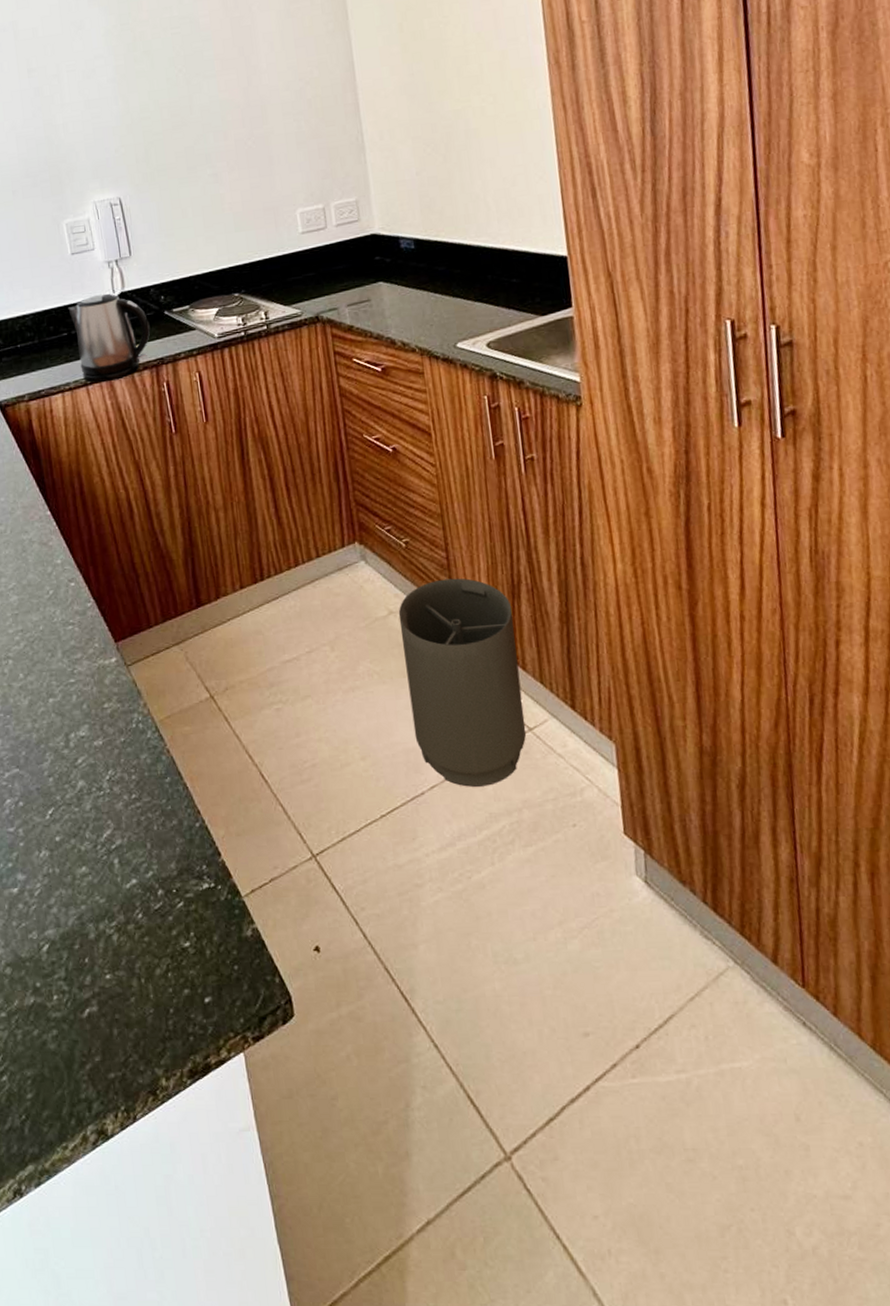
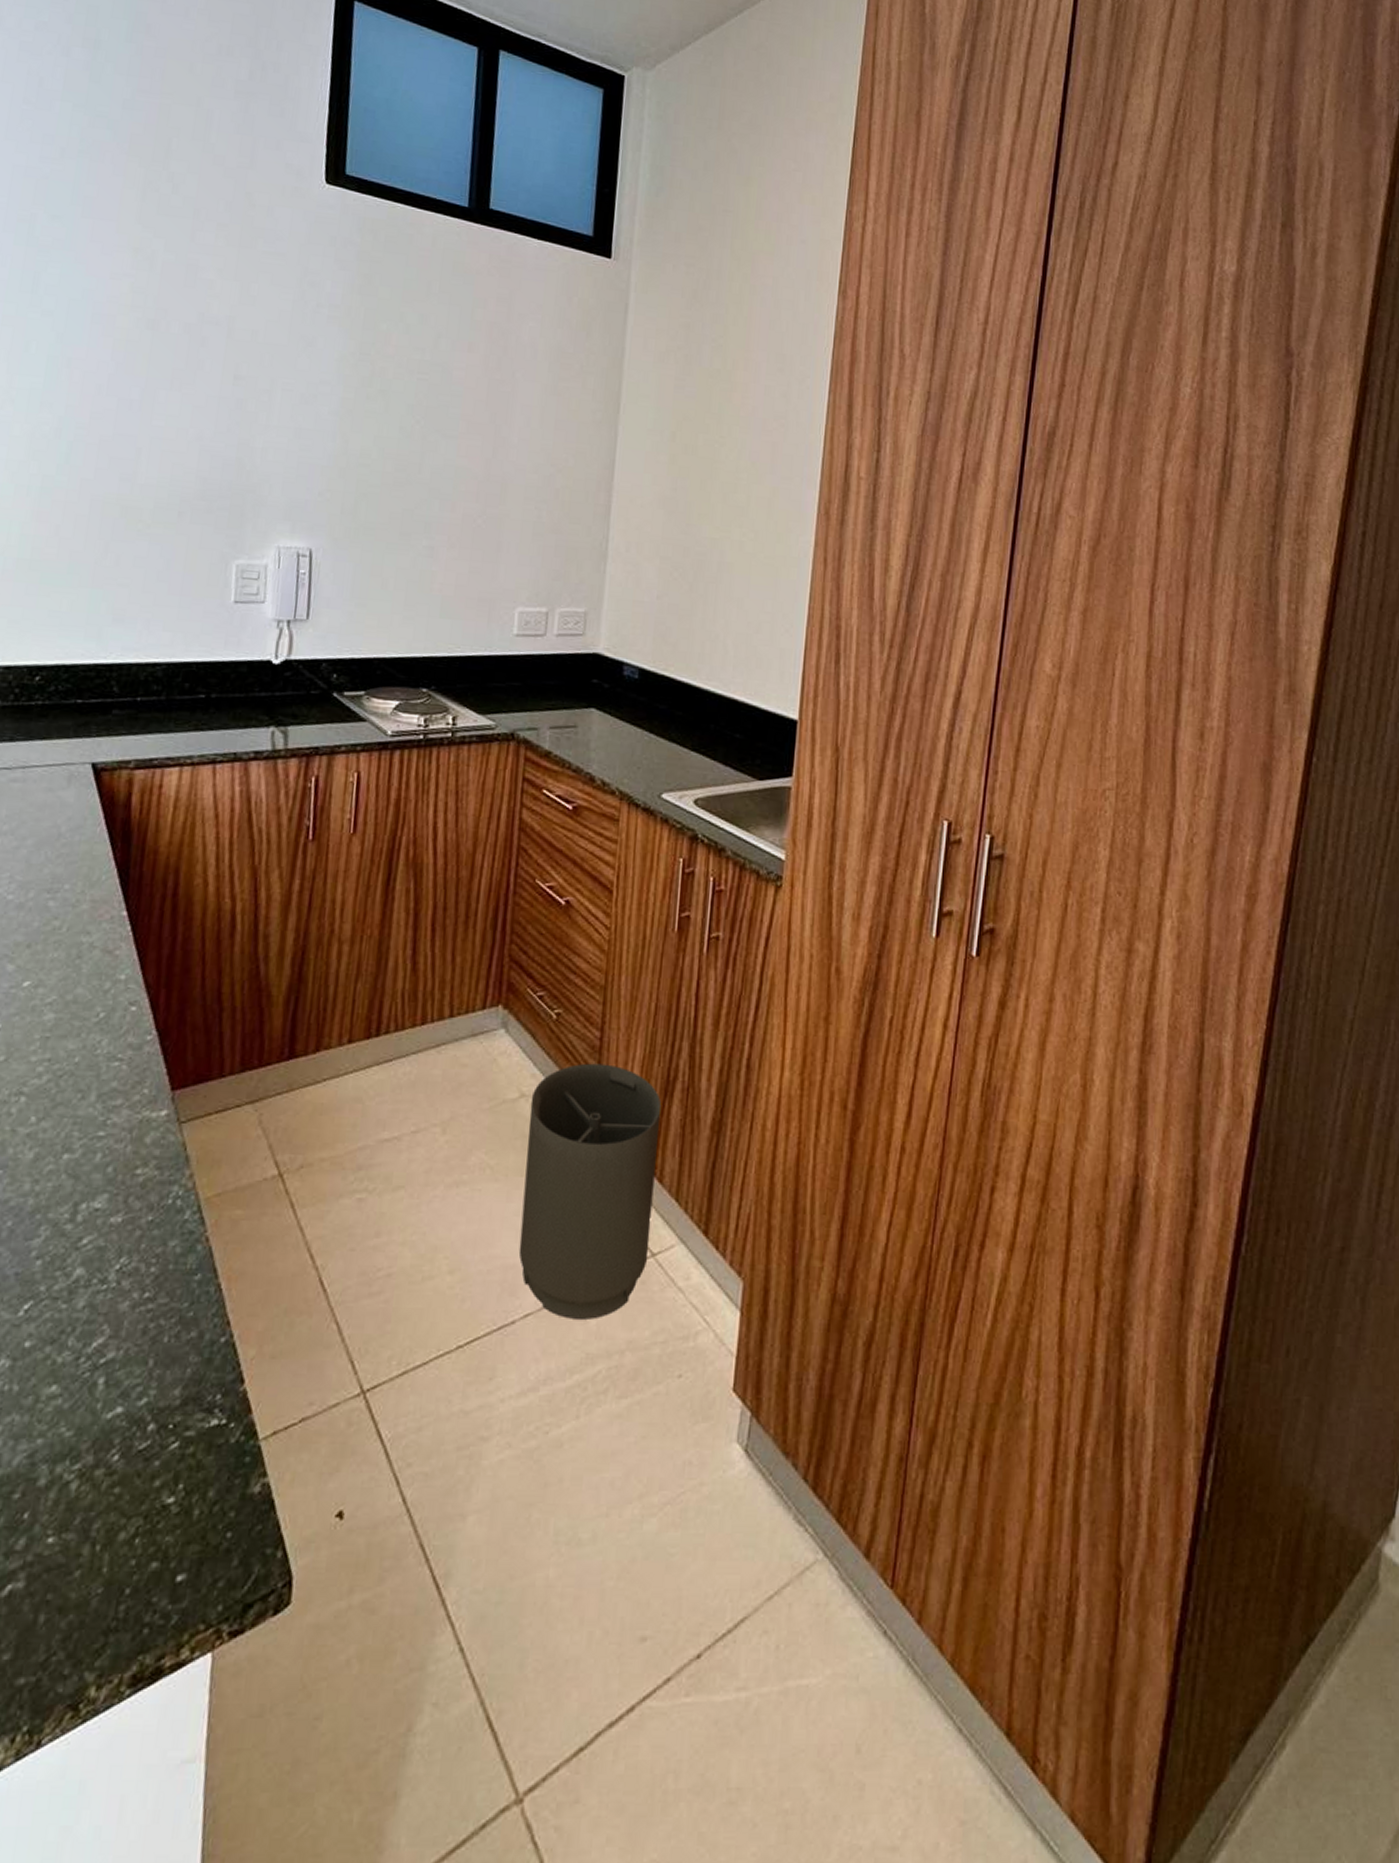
kettle: present [68,293,151,384] -> none [212,656,312,764]

